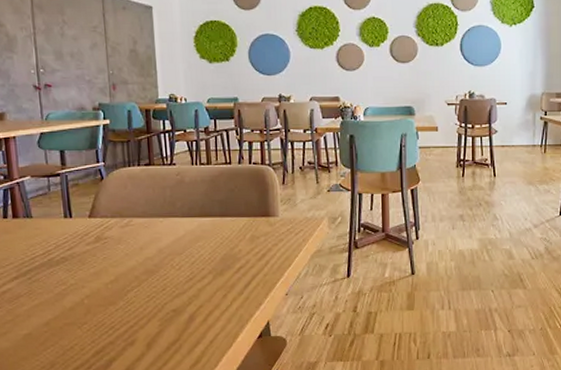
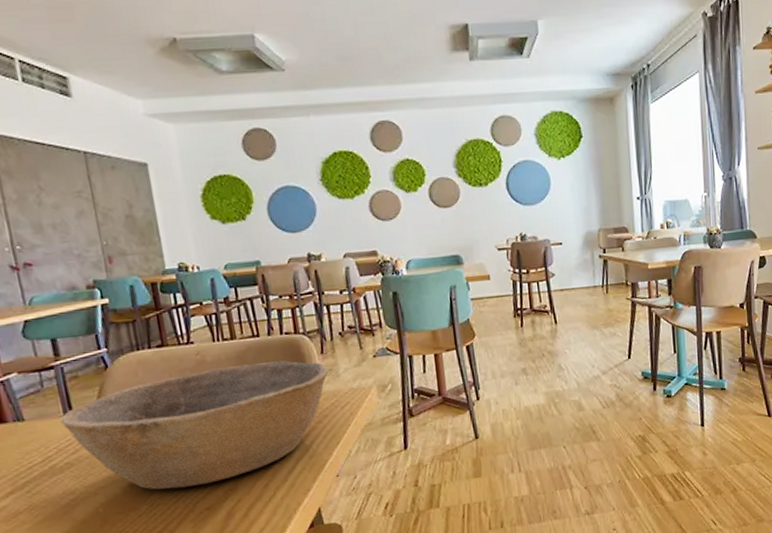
bowl: none [61,187,288,290] -> present [60,360,329,490]

